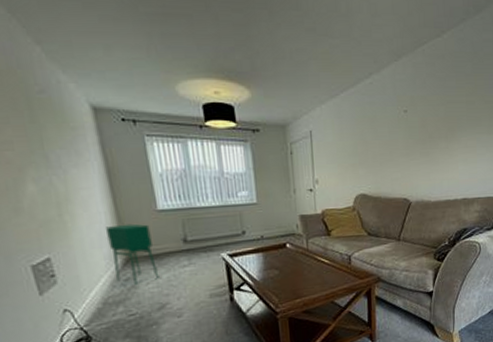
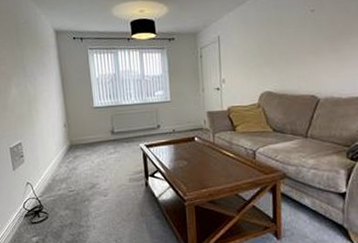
storage cabinet: present [106,223,160,285] -> none [58,118,92,167]

